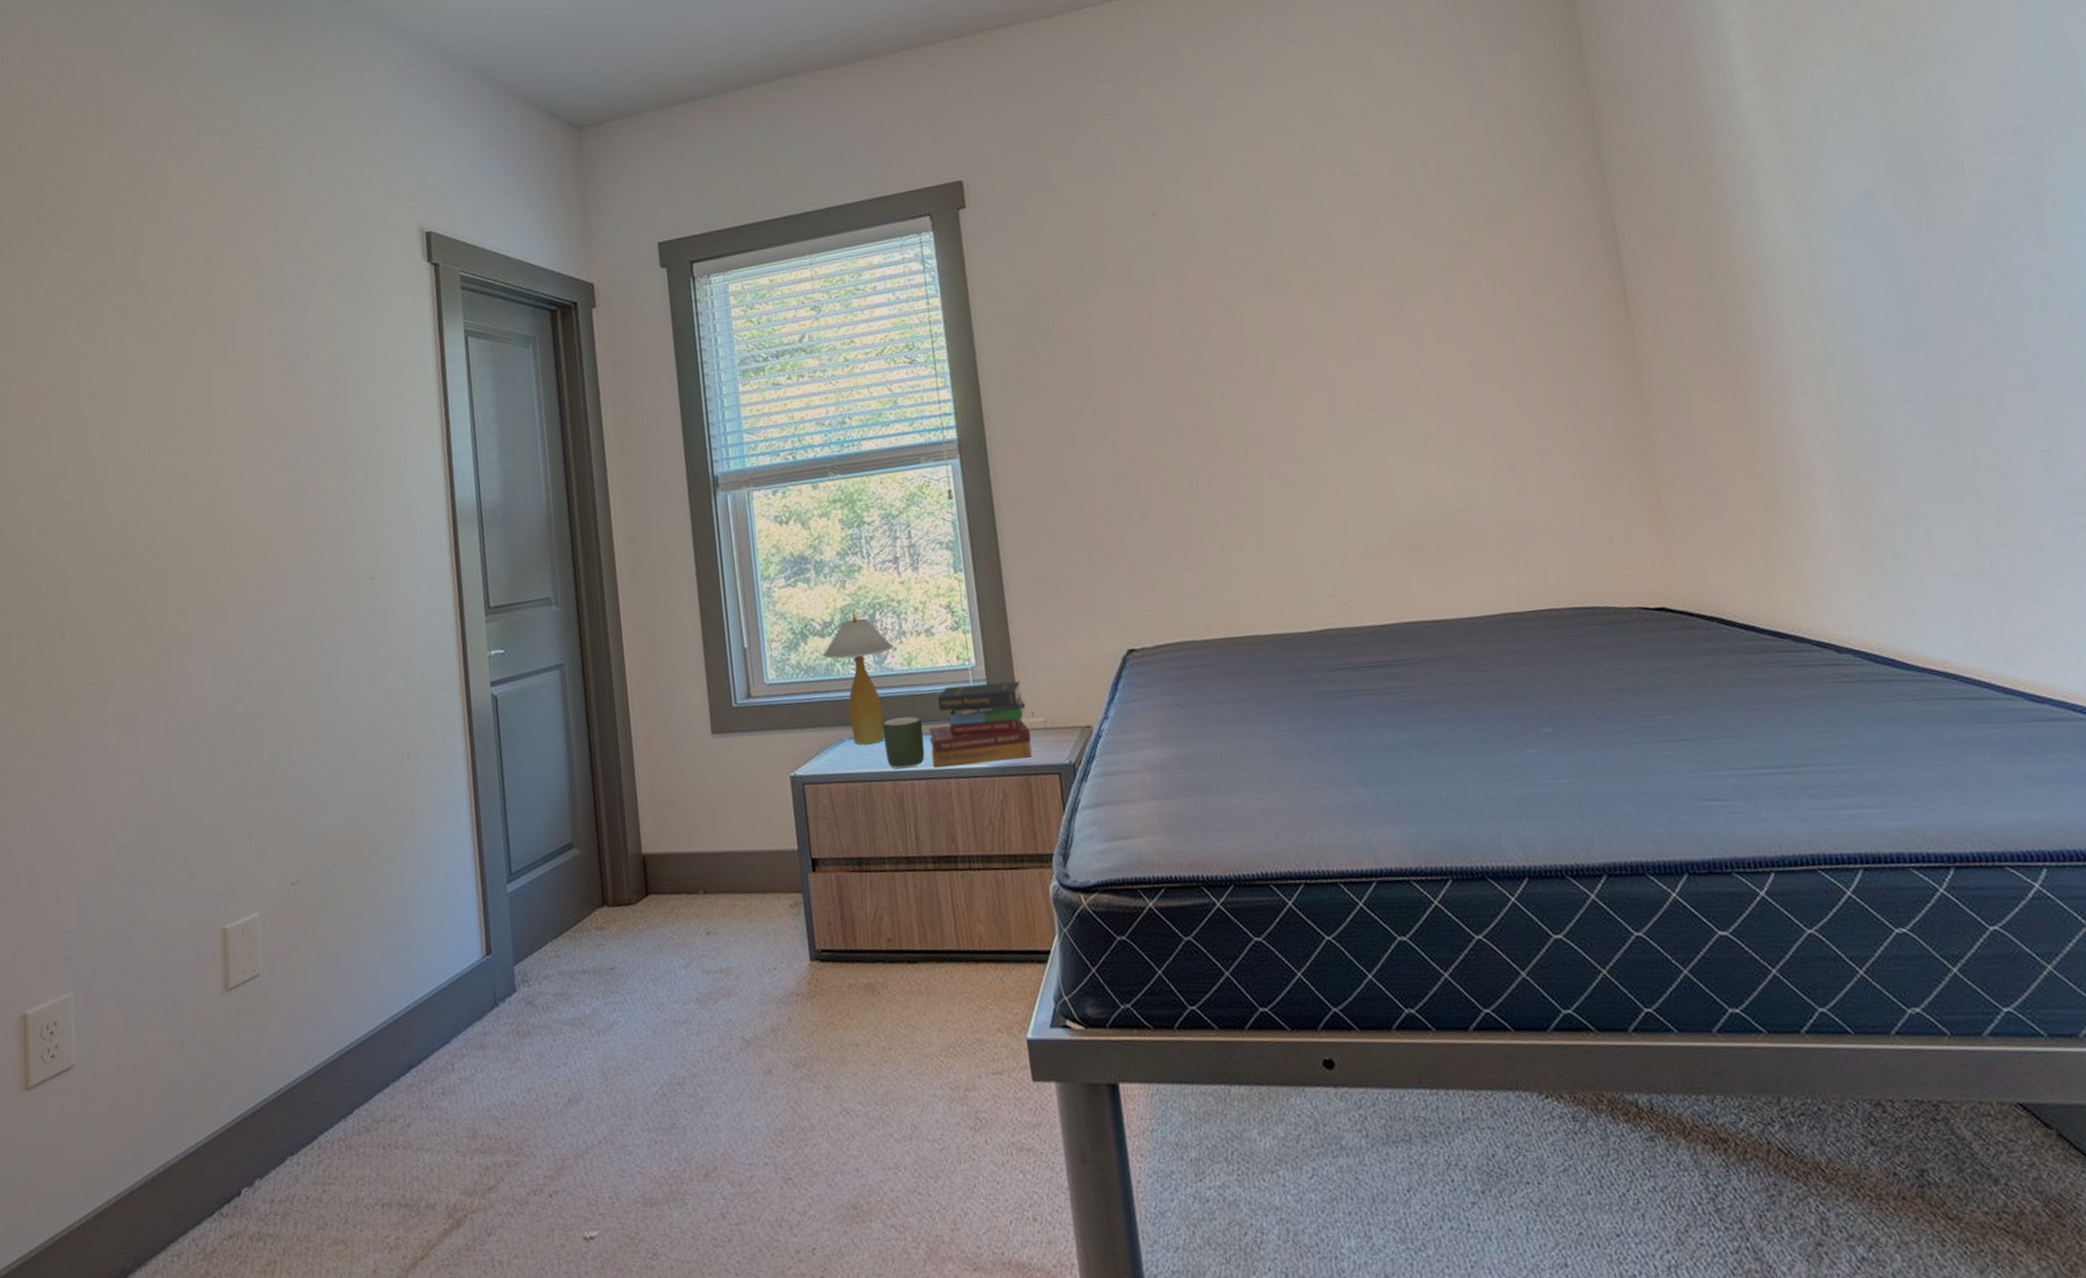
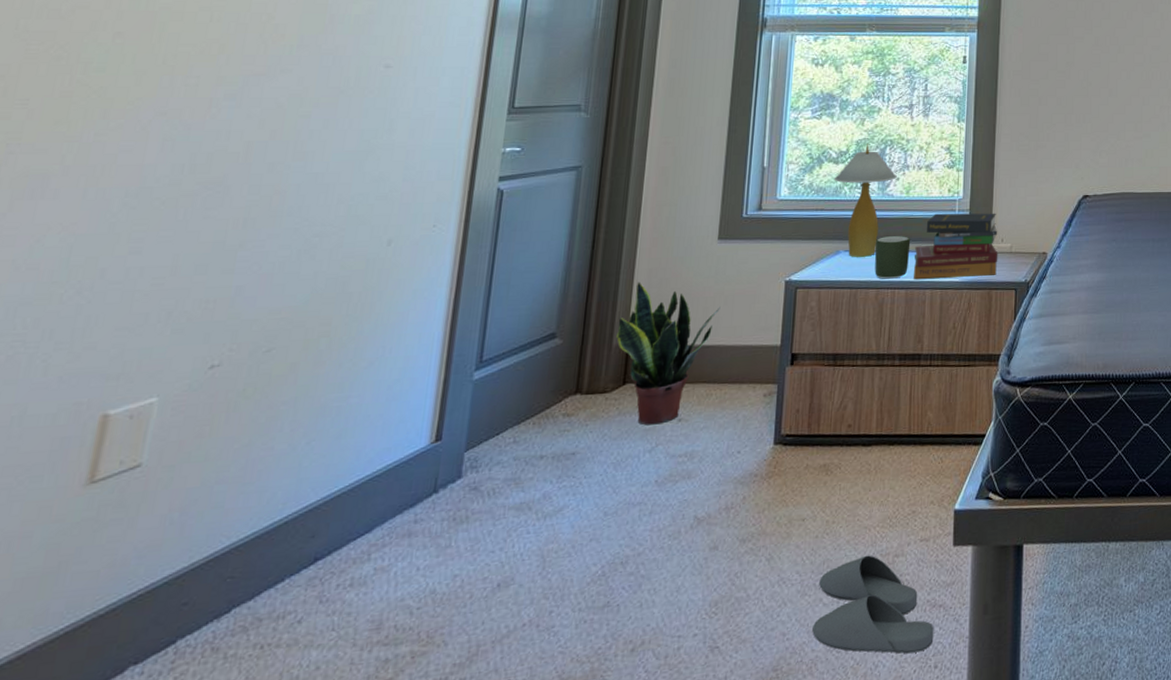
potted plant: none [629,785,728,939] -> present [616,282,721,425]
slippers: none [886,1087,1027,1202] -> present [812,555,934,654]

